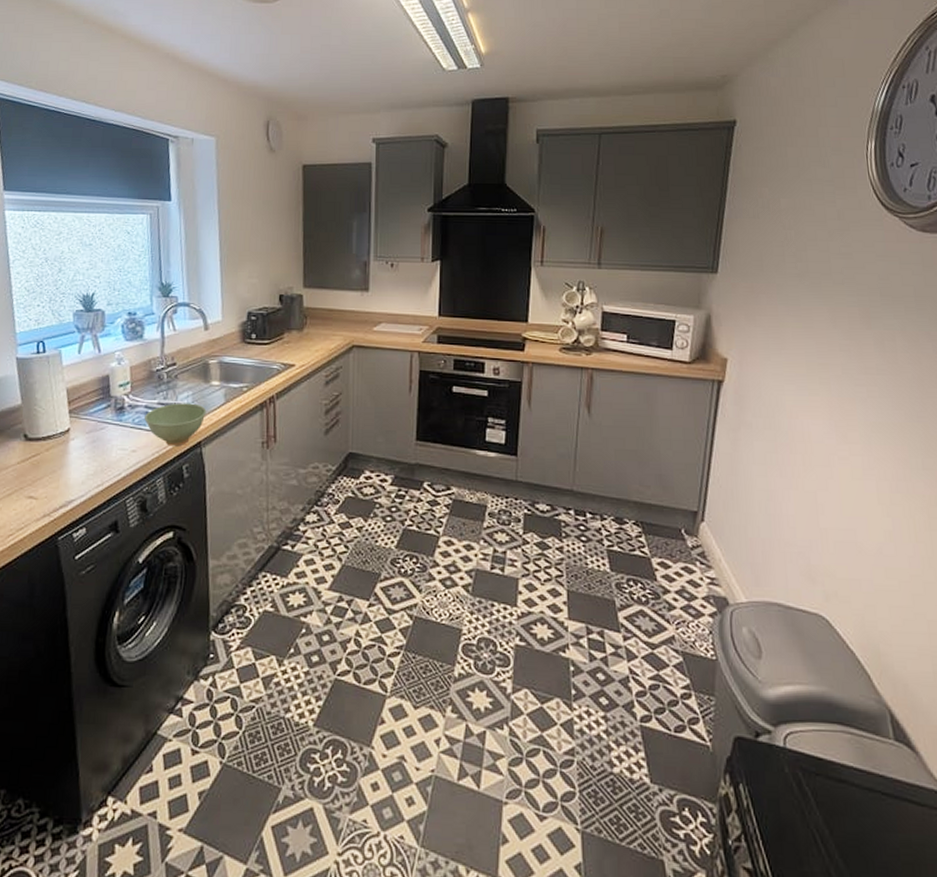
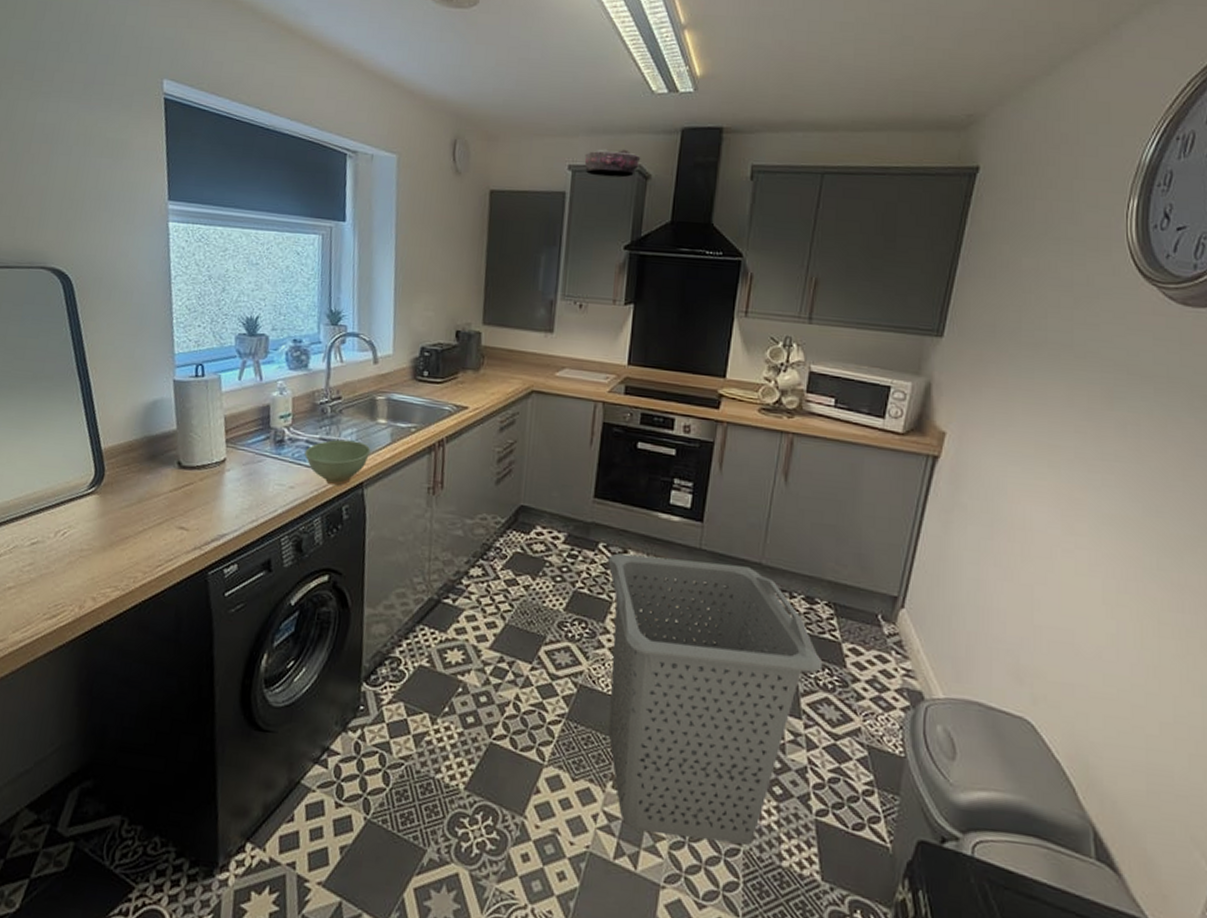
decorative basket: none [386,121,438,147] -> present [584,149,641,178]
laundry basket: none [433,490,636,755] -> present [608,553,823,845]

